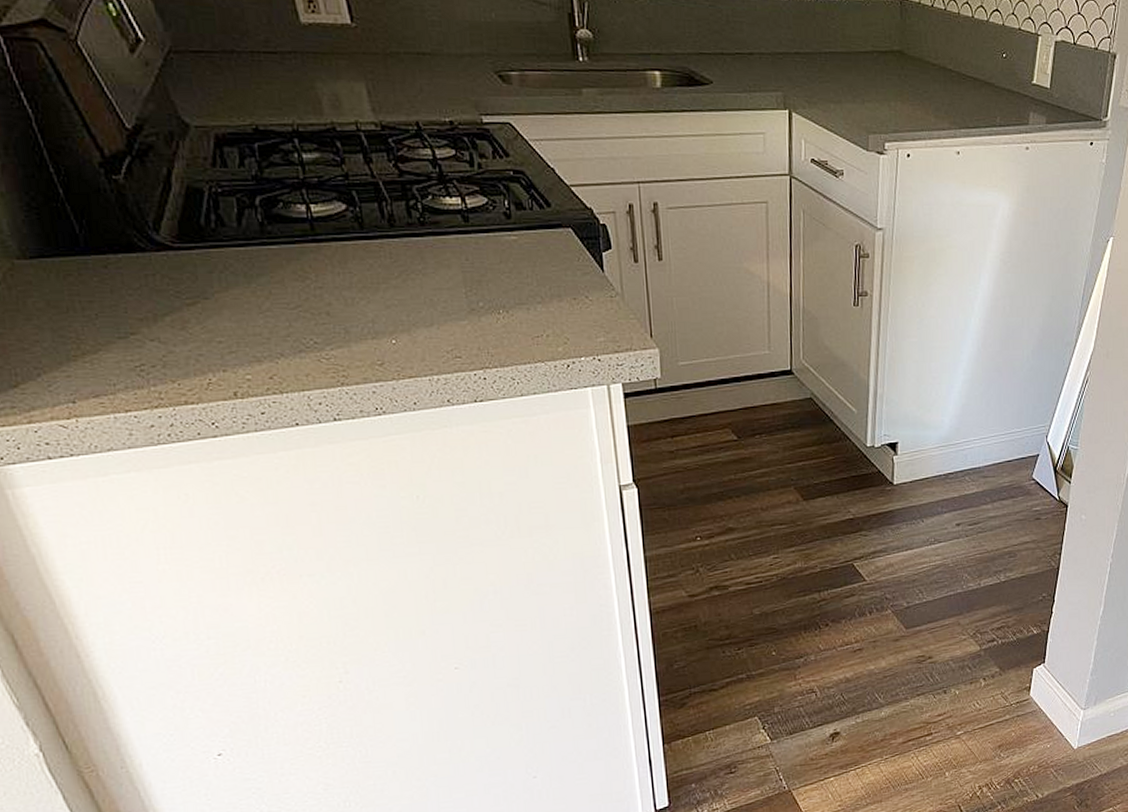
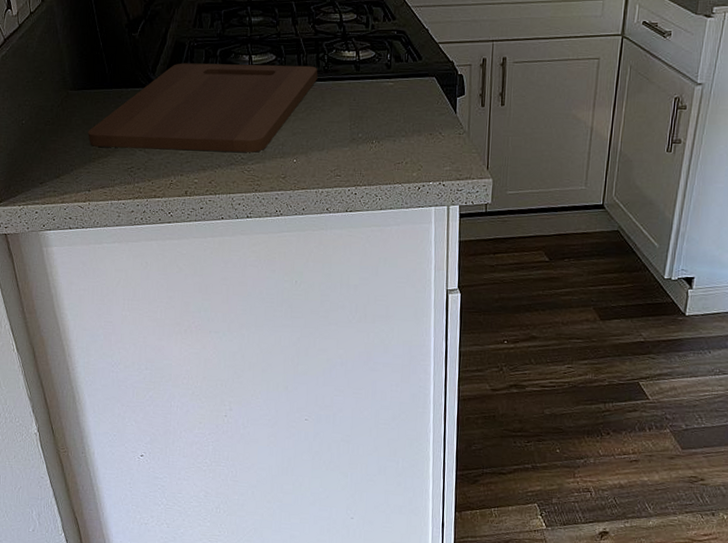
cutting board: none [58,216,412,339] -> present [88,63,318,153]

